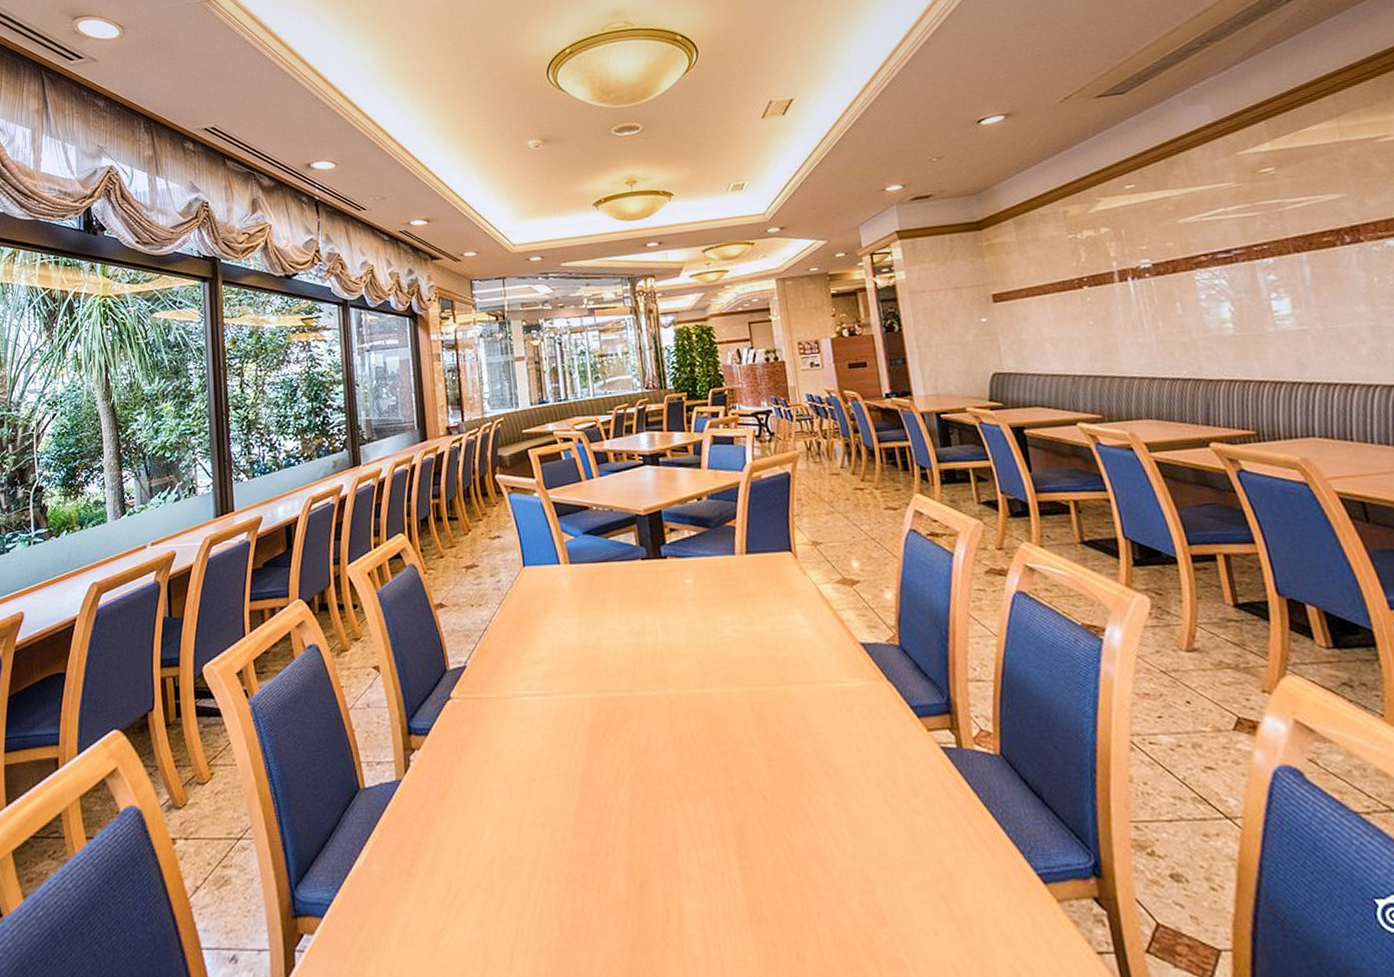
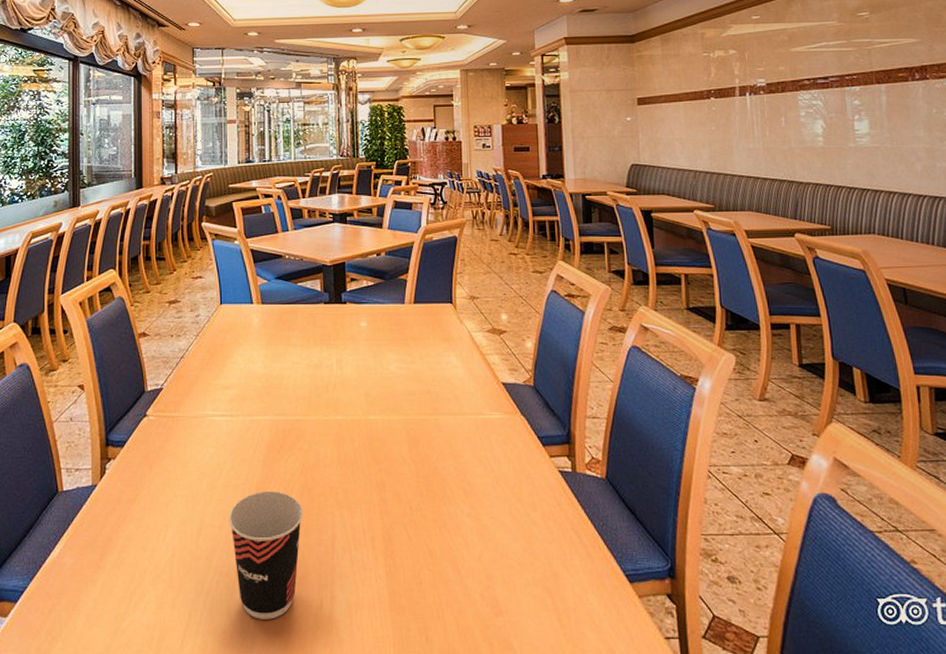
cup: none [552,782,638,935] -> present [229,491,303,620]

